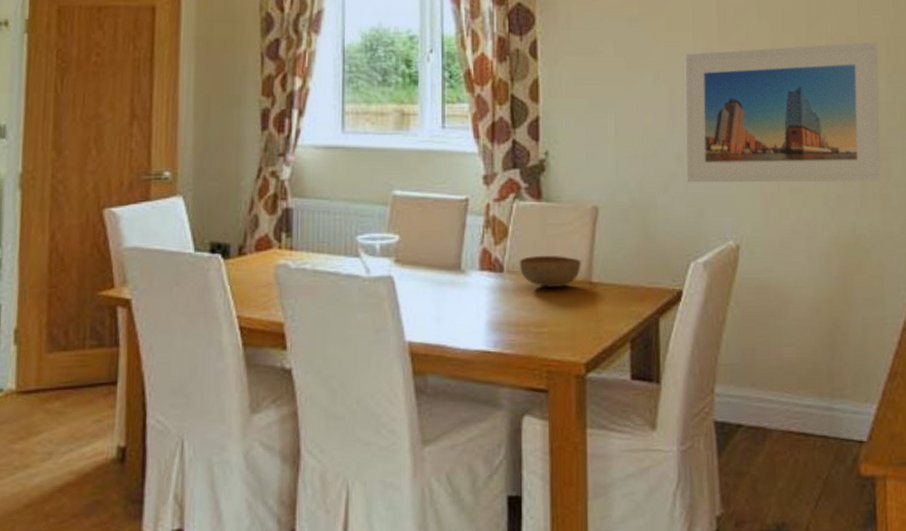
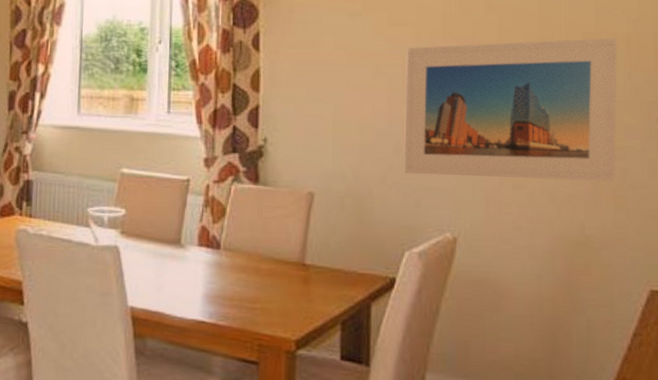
bowl: present [519,256,581,287] -> none [235,236,295,267]

